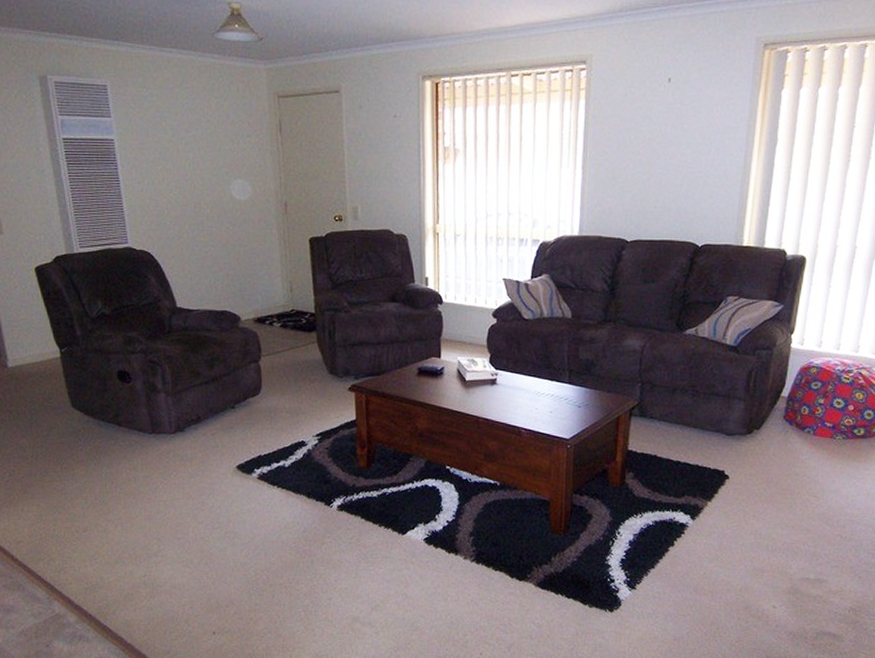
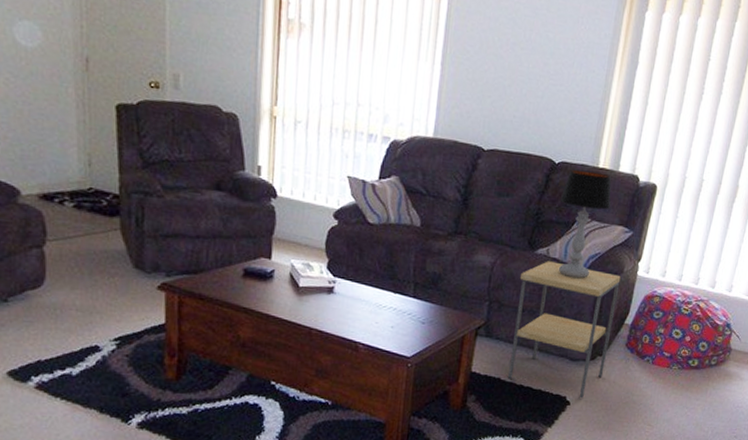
side table: none [664,340,774,472] -> present [508,261,621,399]
table lamp: none [705,250,759,355] -> present [558,169,611,279]

